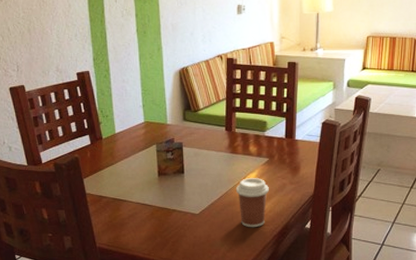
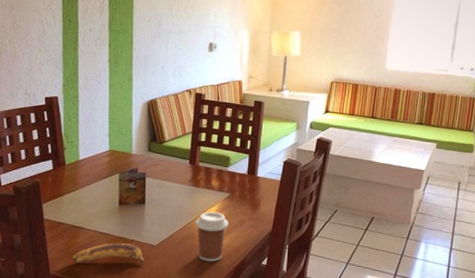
banana: none [117,214,188,235] -> present [72,243,145,264]

